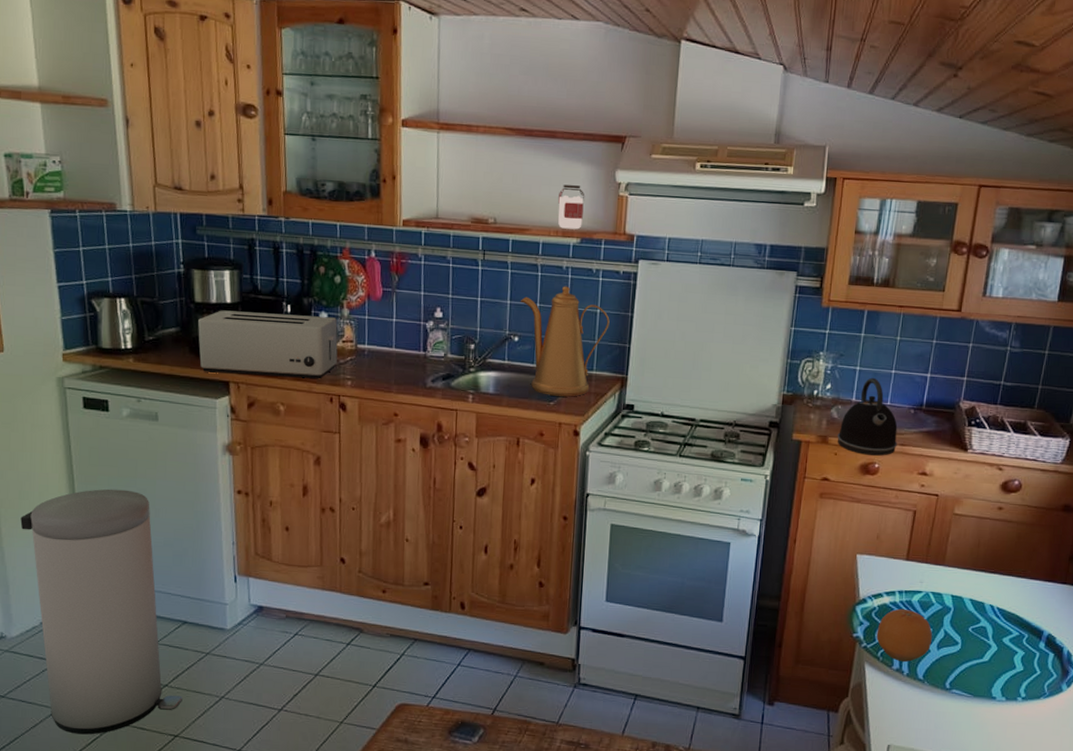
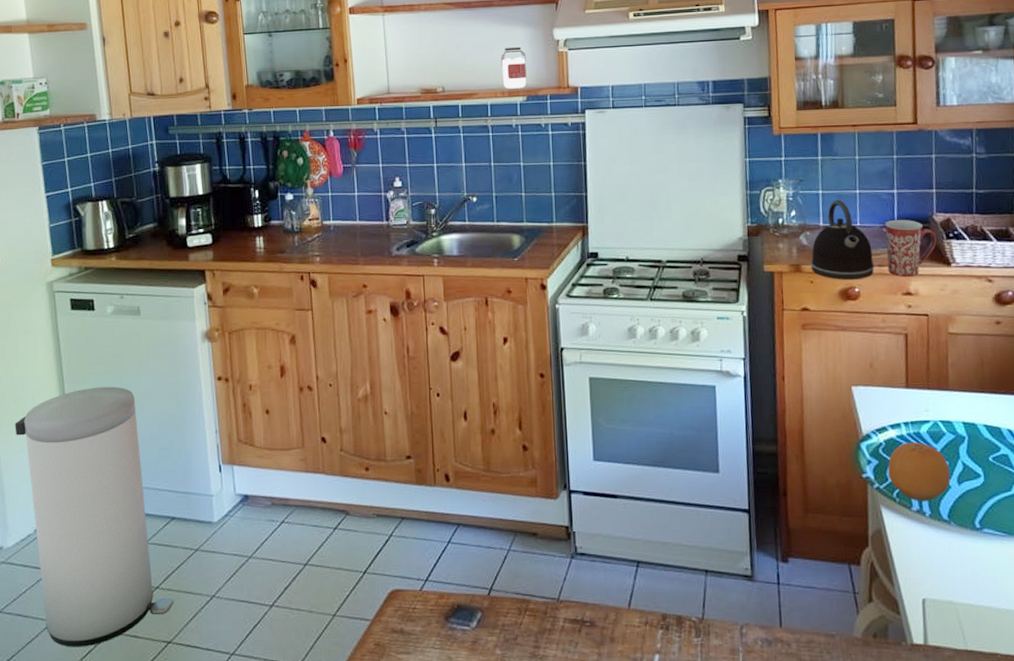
toaster: present [198,310,338,380] -> none [174,198,305,264]
coffee pot: present [519,286,610,397] -> none [474,143,564,252]
mug: none [908,403,960,459] -> present [885,220,937,278]

